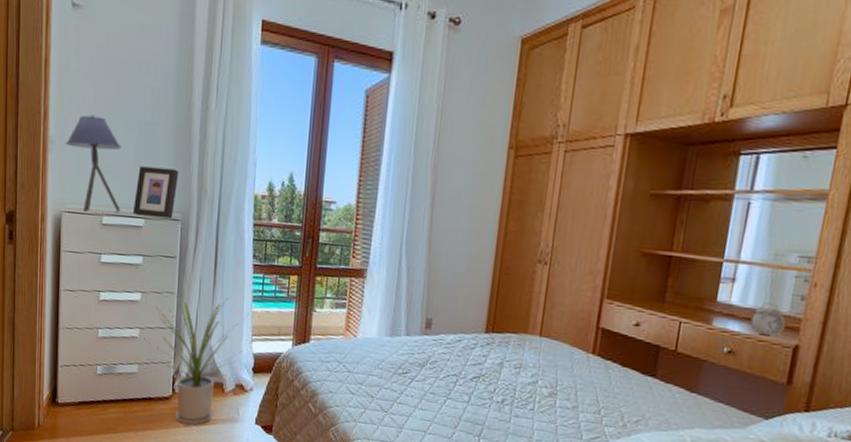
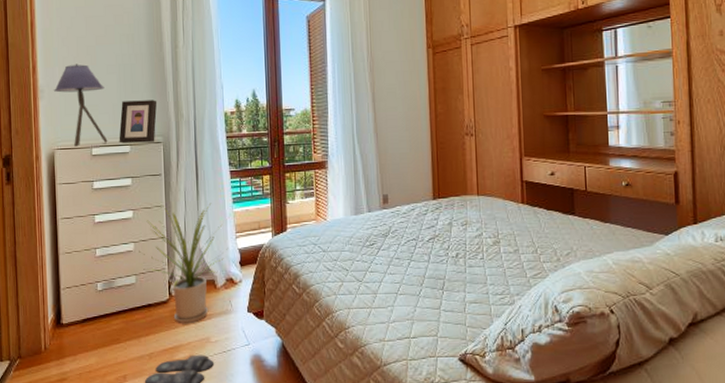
alarm clock: present [750,303,786,337] -> none [637,141,664,168]

